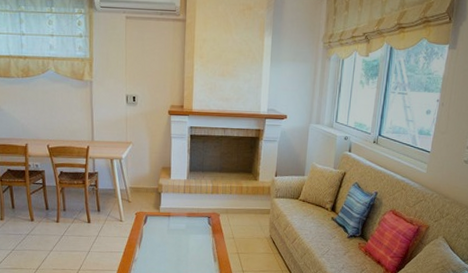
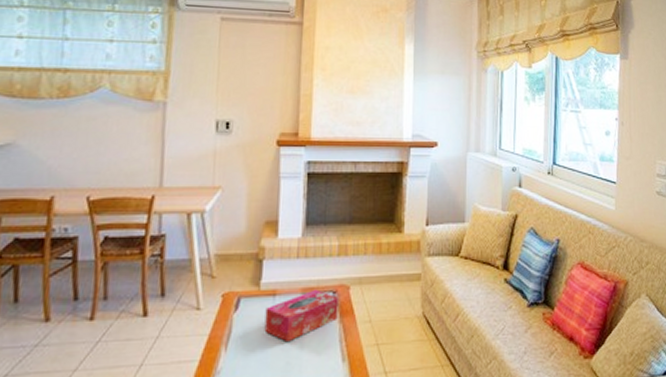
tissue box: none [163,214,212,246] -> present [264,289,339,341]

